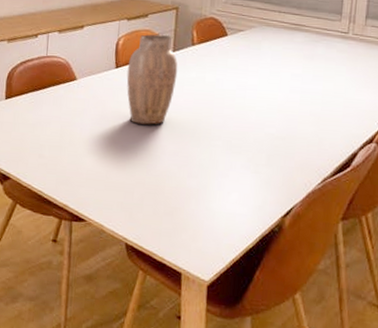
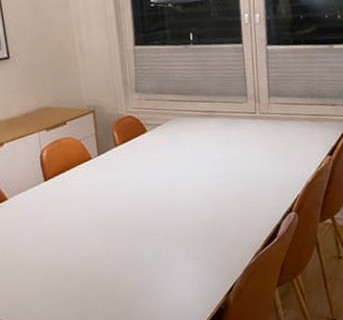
vase: present [126,34,178,125] -> none [56,140,107,233]

